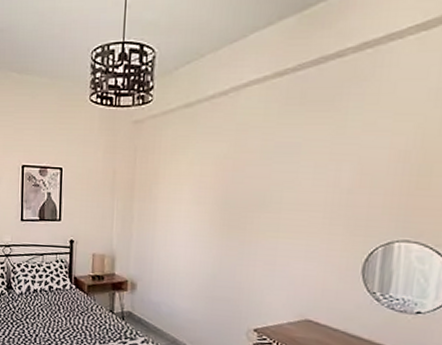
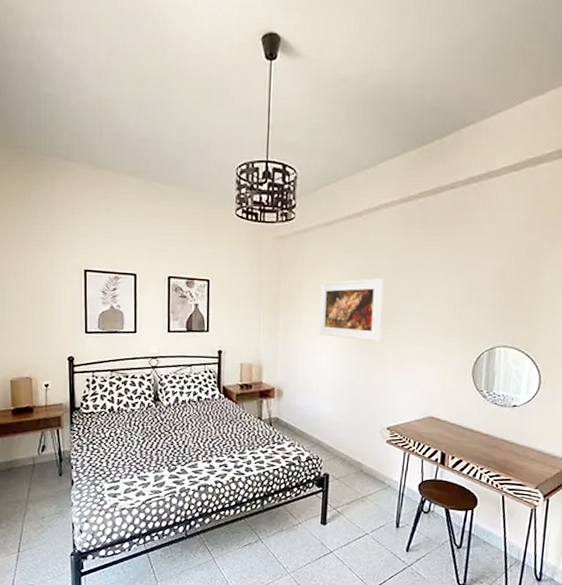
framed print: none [176,163,252,234] -> present [318,278,383,342]

